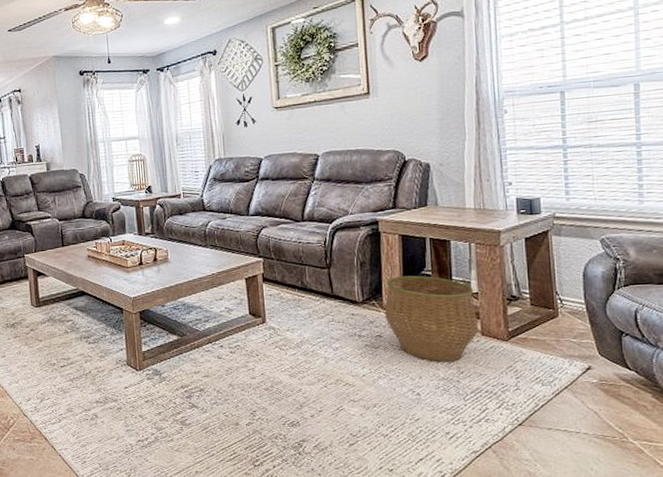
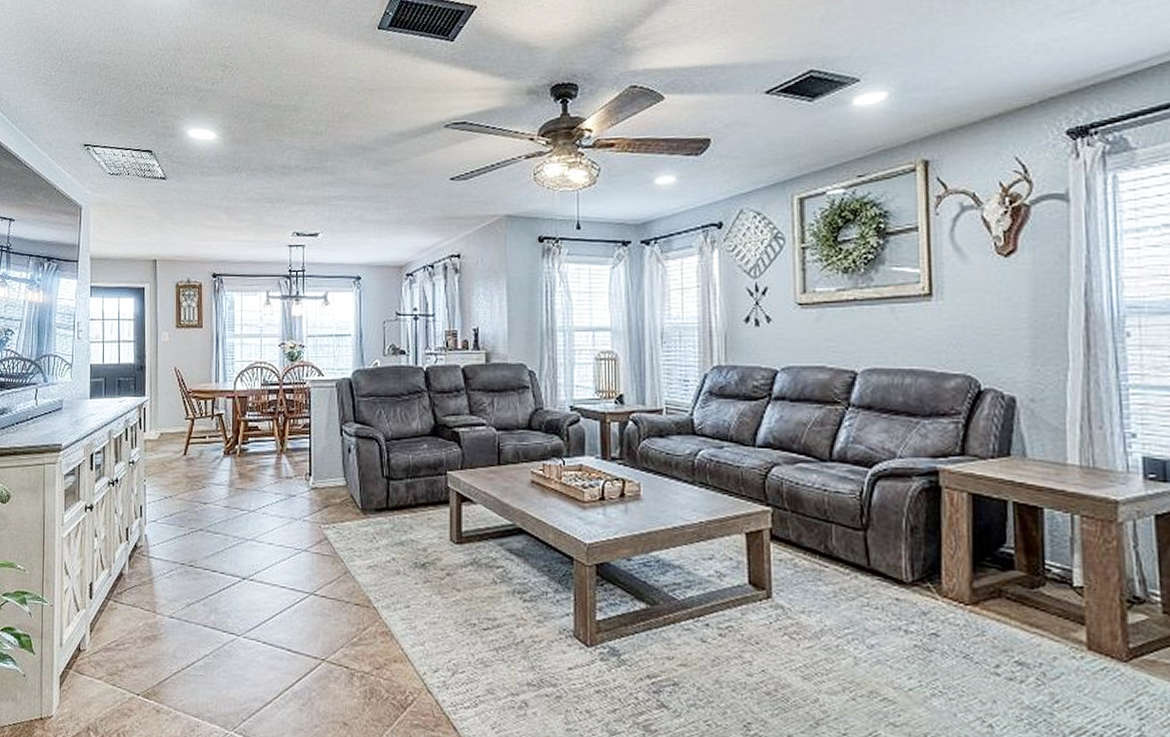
basket: present [384,275,479,362] -> none [943,551,1084,684]

